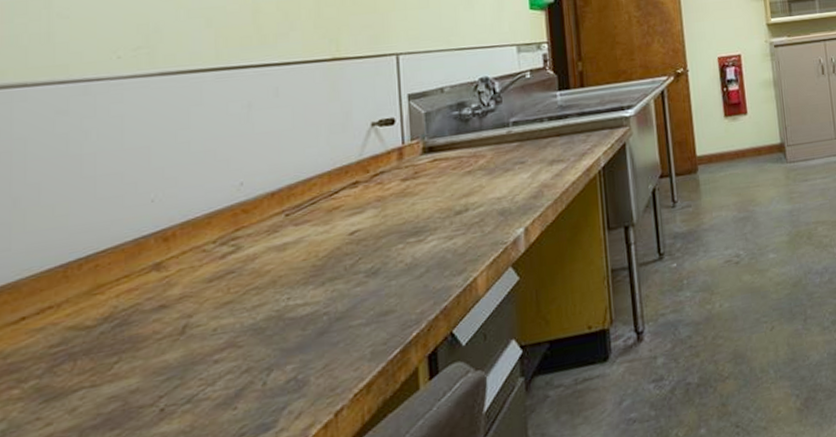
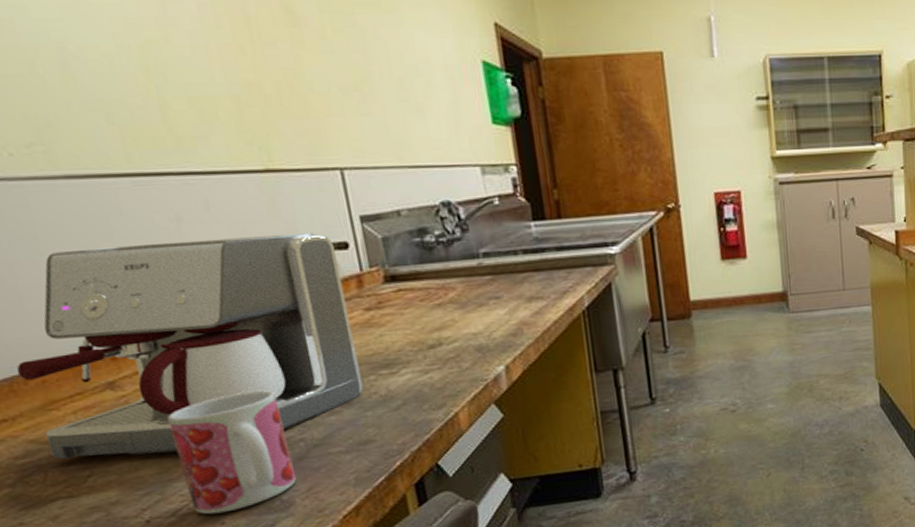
coffee maker: none [74,112,391,346] -> present [16,233,363,459]
mug: none [203,264,315,399] -> present [167,390,296,515]

